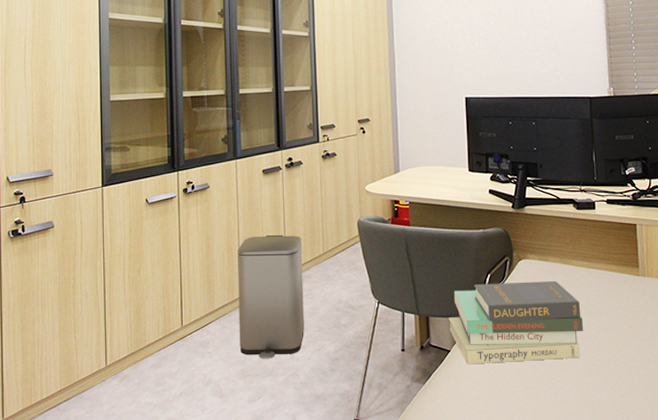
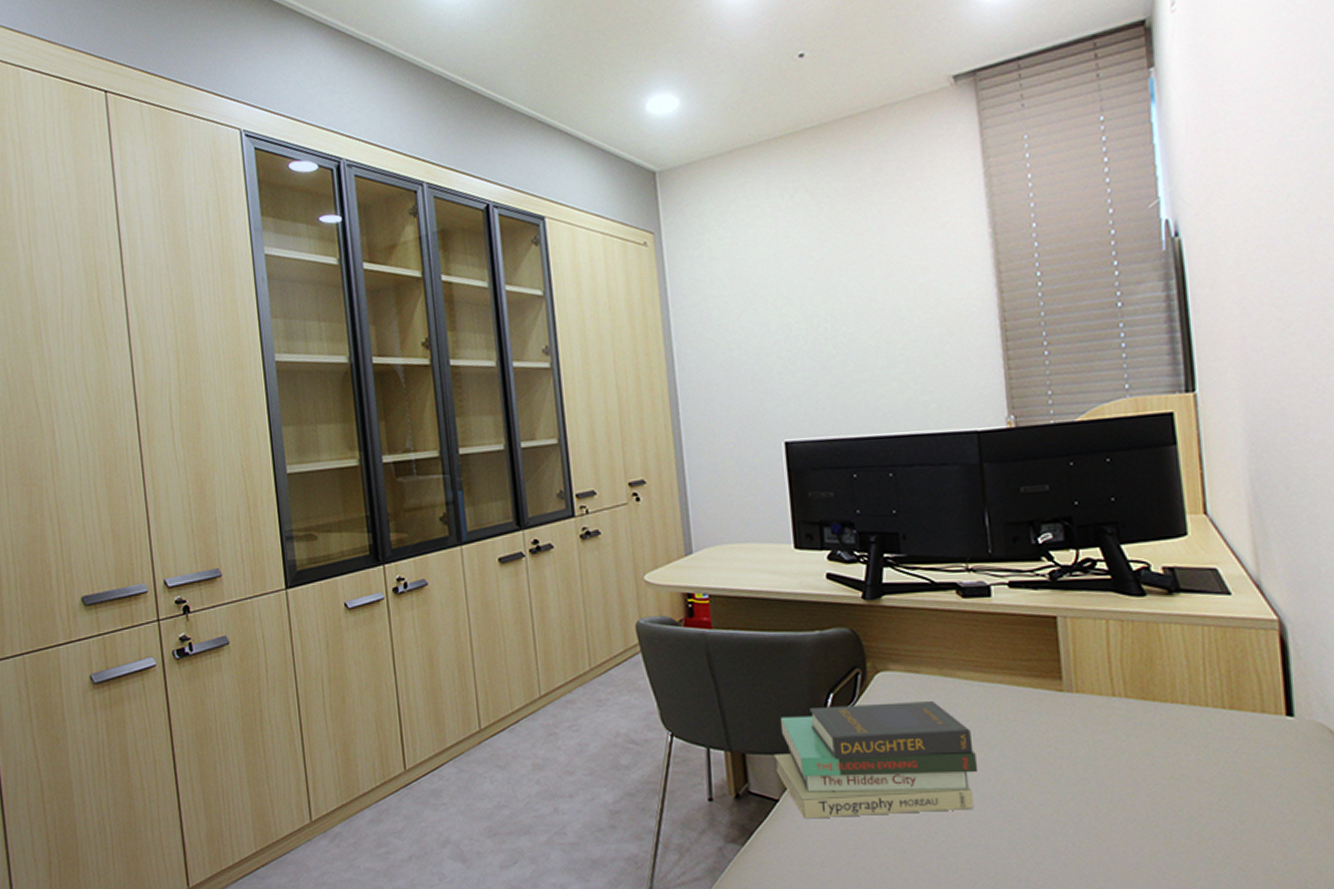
pedal bin: present [238,234,304,359] -> none [472,645,571,812]

